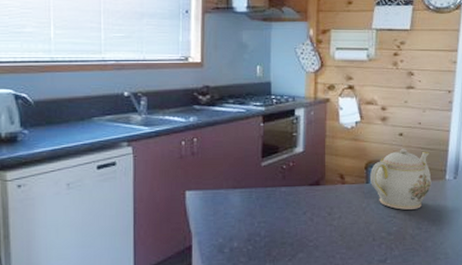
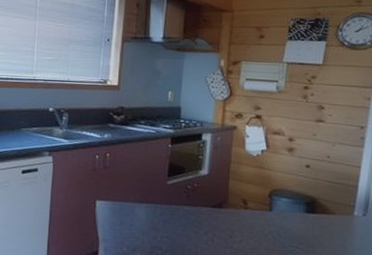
teapot: present [370,149,432,210] -> none [274,180,339,242]

